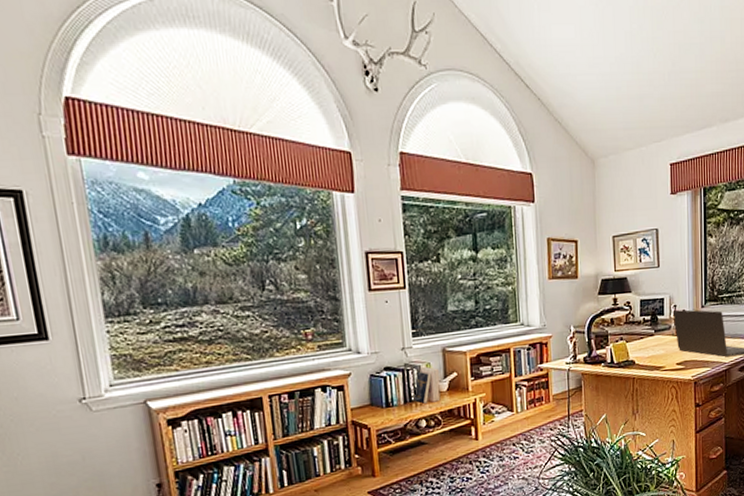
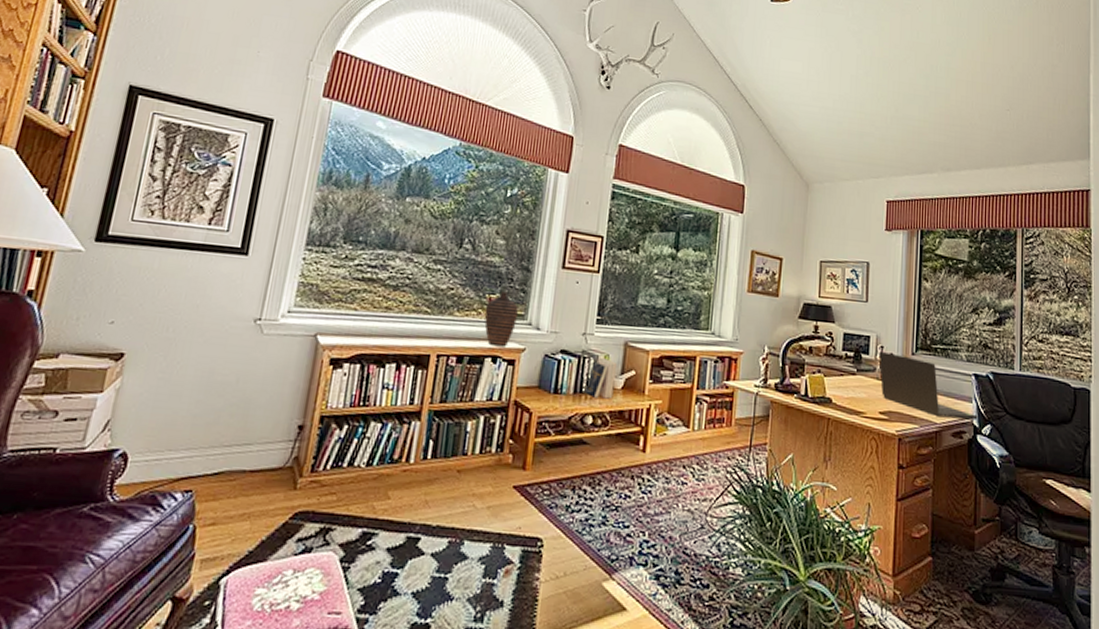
decorative vase: none [303,323,337,378] -> present [484,290,518,347]

